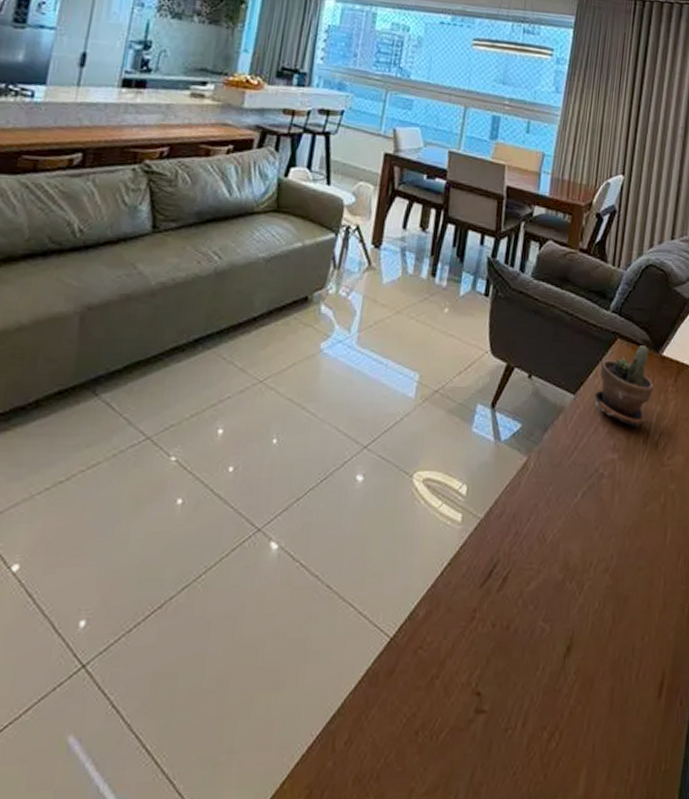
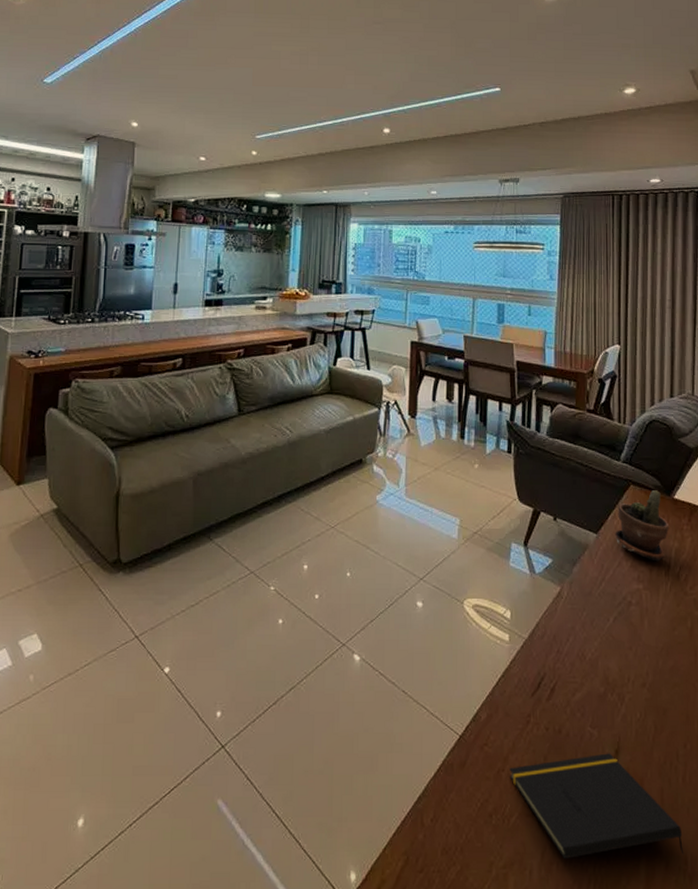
notepad: none [444,650,629,778] -> present [510,753,684,858]

